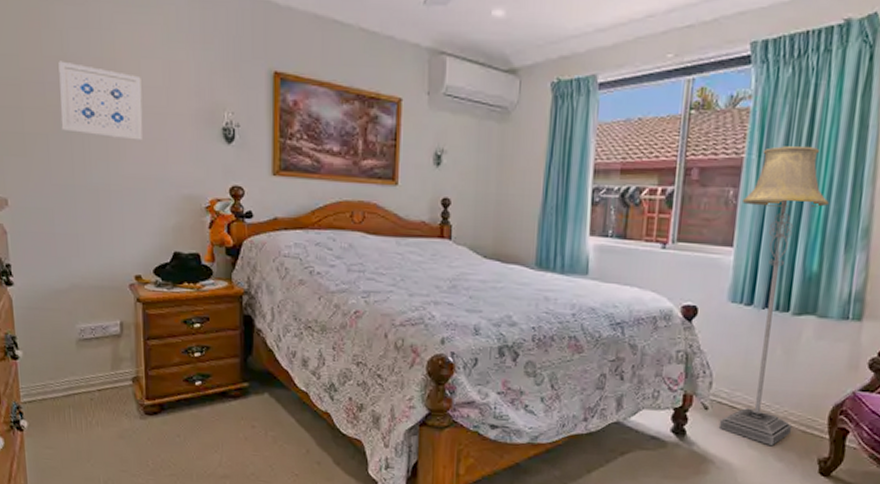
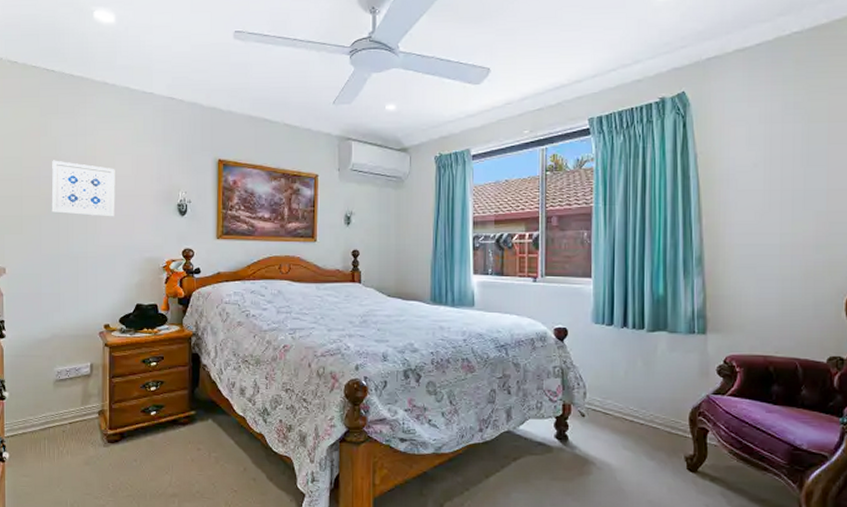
floor lamp: present [718,145,829,445] -> none [594,194,666,446]

